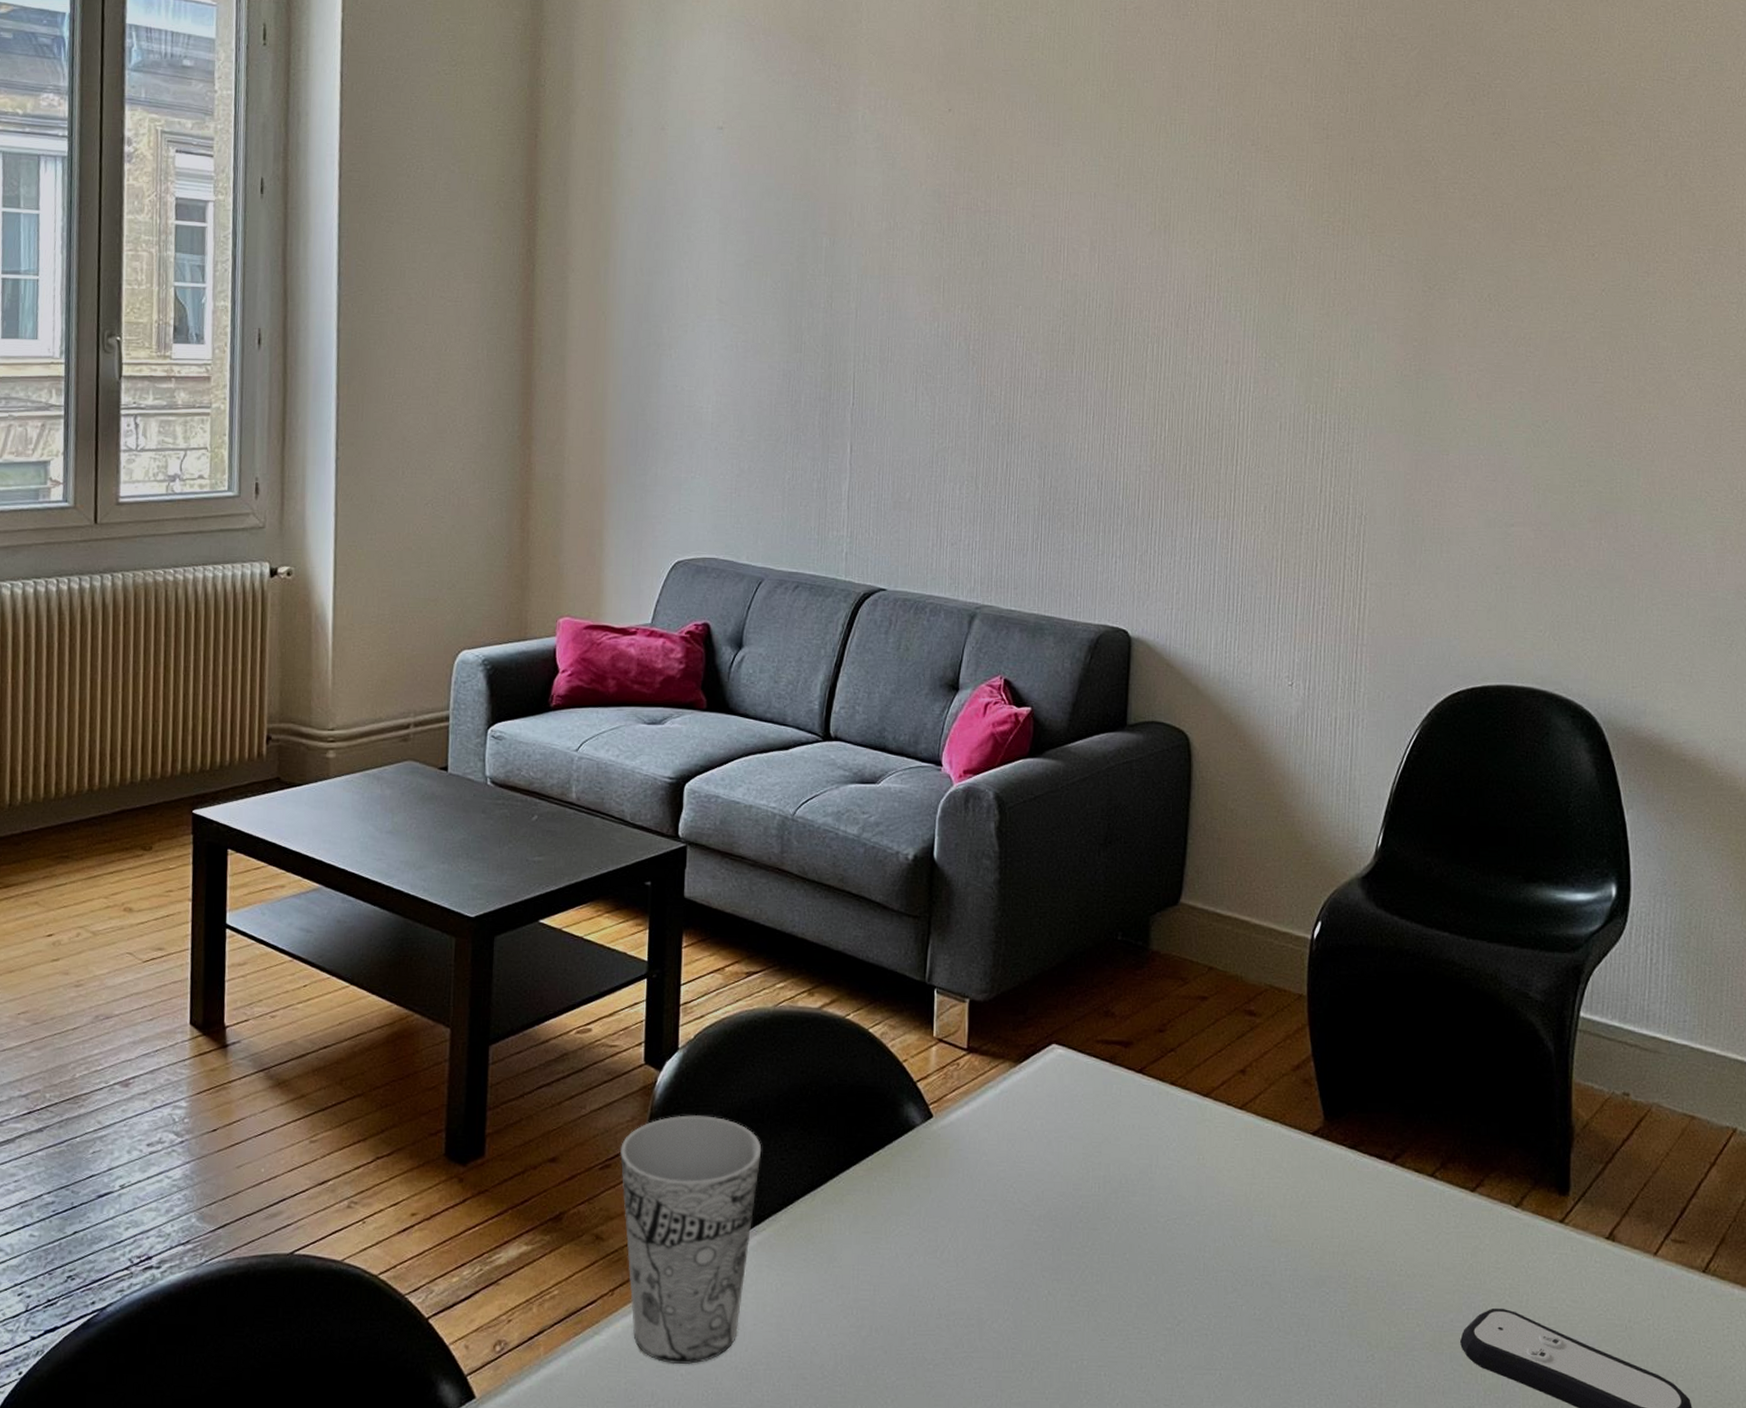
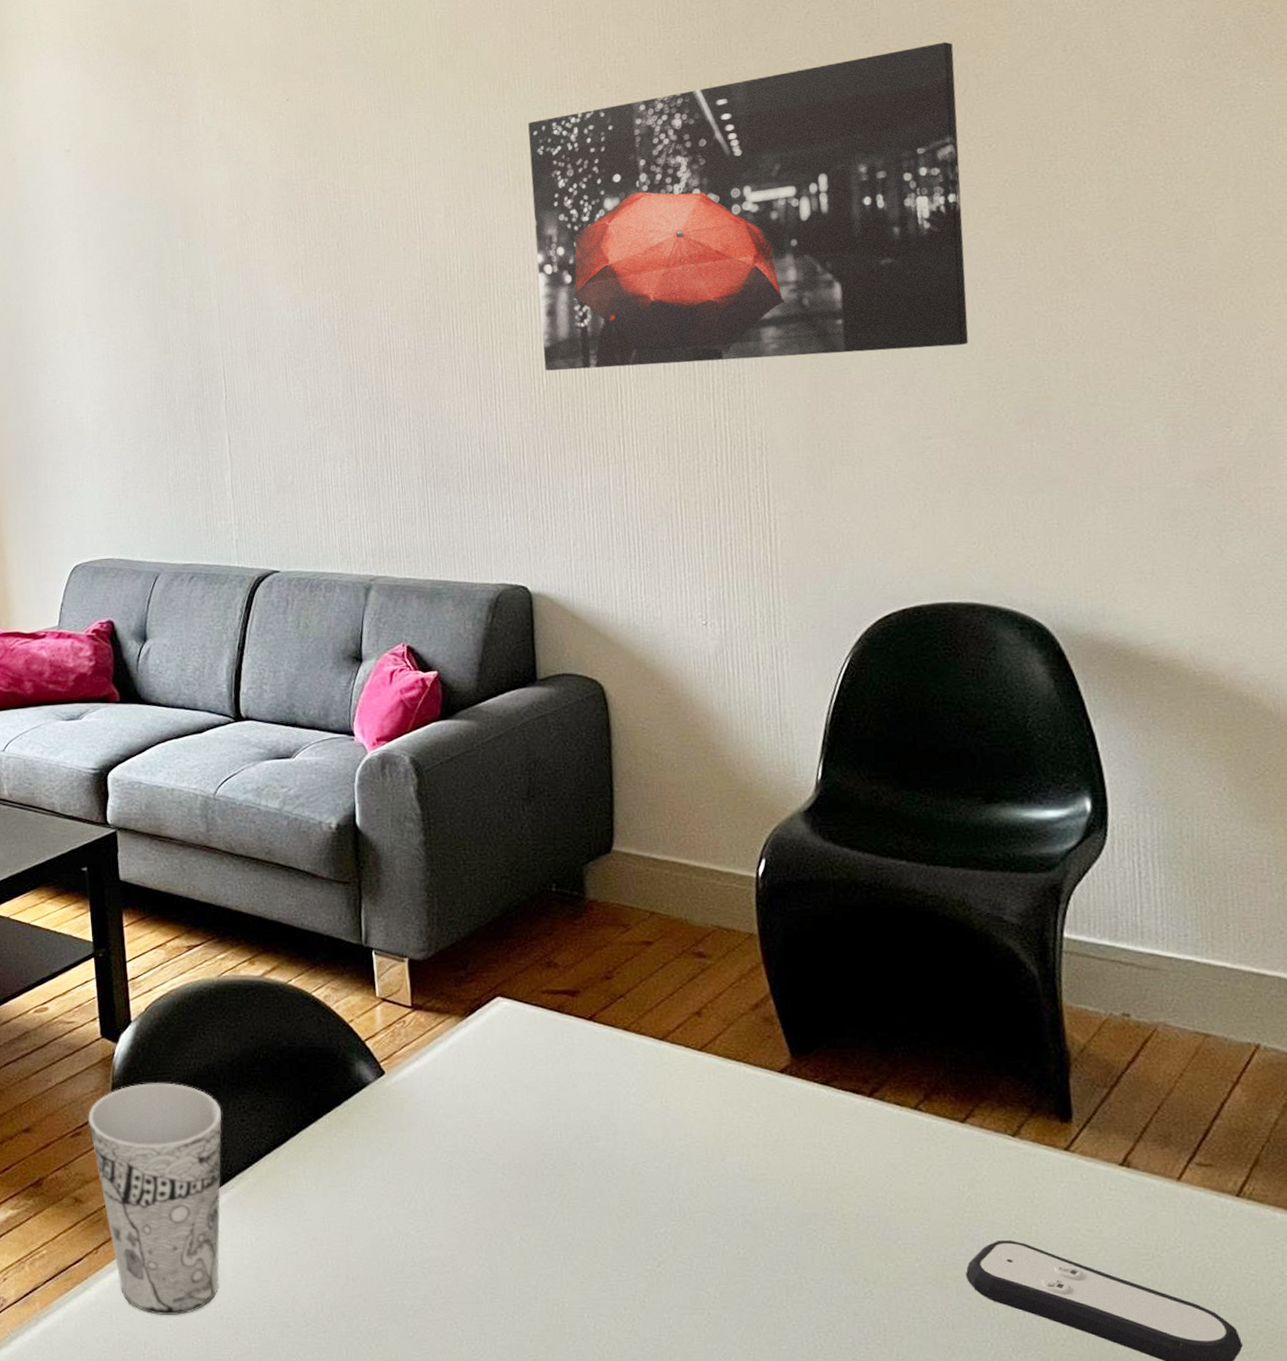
wall art: none [1168,150,1571,441] -> present [528,41,969,371]

